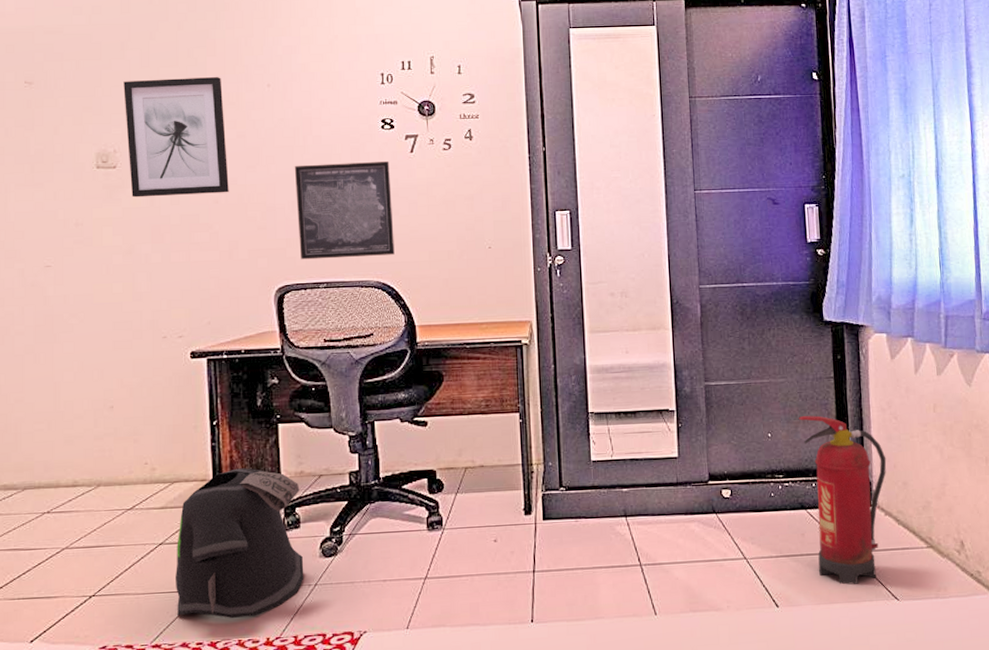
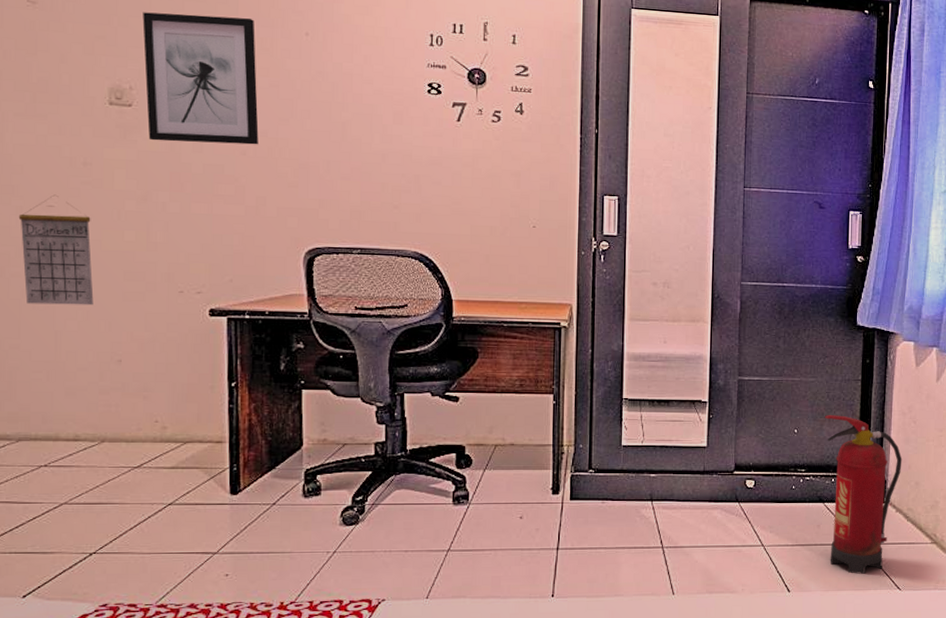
calendar: none [21,255,87,359] -> present [18,194,94,306]
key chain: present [176,468,304,619] -> none [185,432,323,582]
wall art: present [294,161,395,260] -> none [331,123,435,226]

